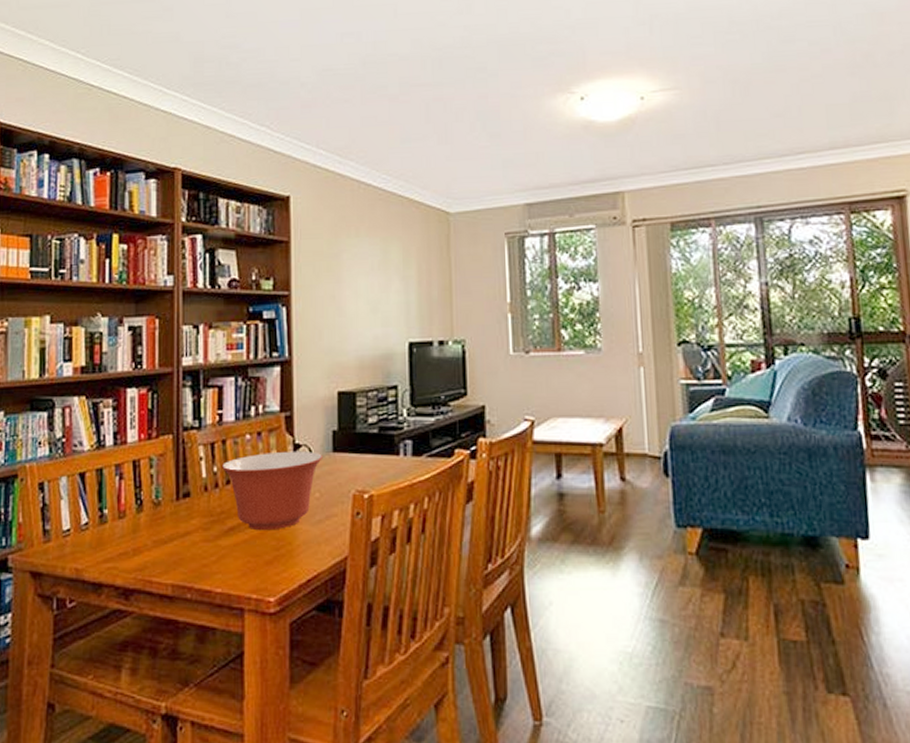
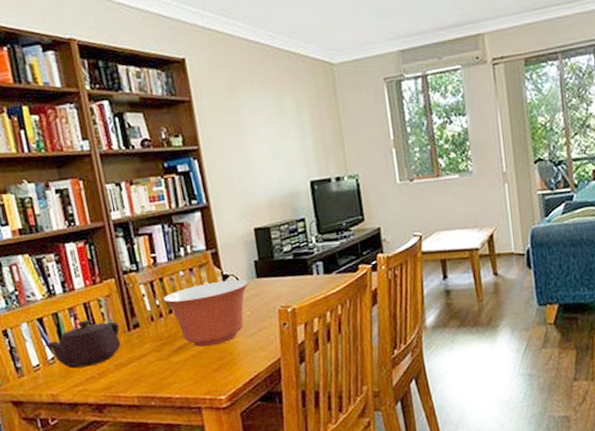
teapot: none [81,481,167,539] -> present [45,319,121,369]

